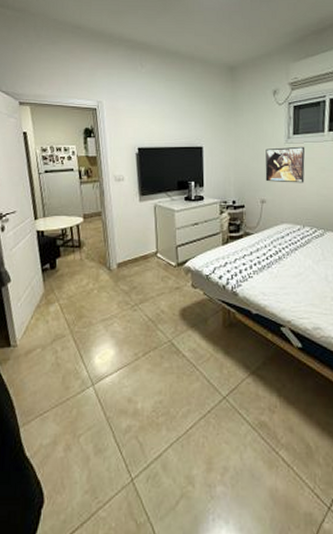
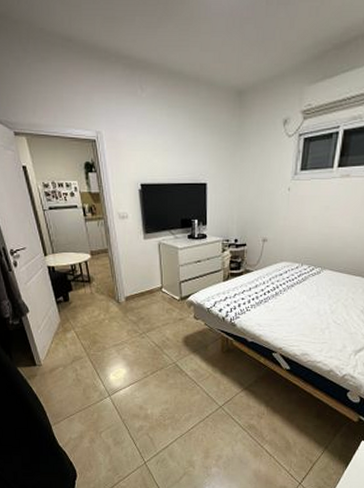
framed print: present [265,146,305,183] -> none [268,183,312,222]

